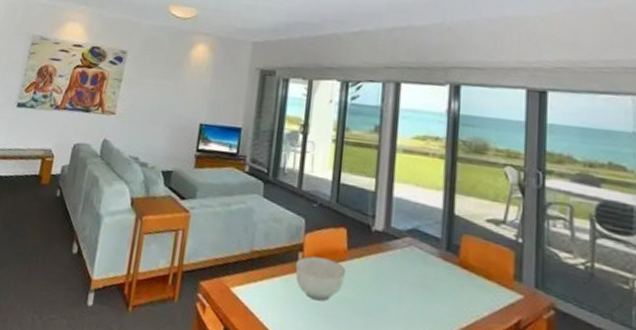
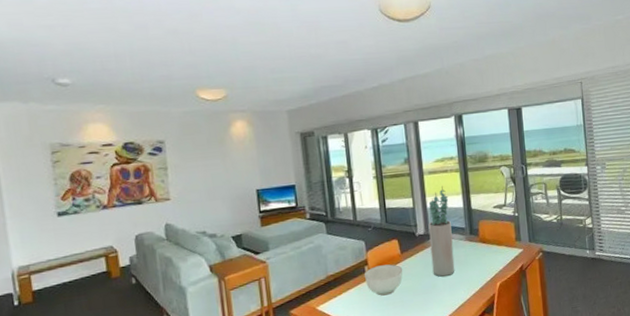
vase: none [385,173,425,301] -> present [428,186,455,277]

